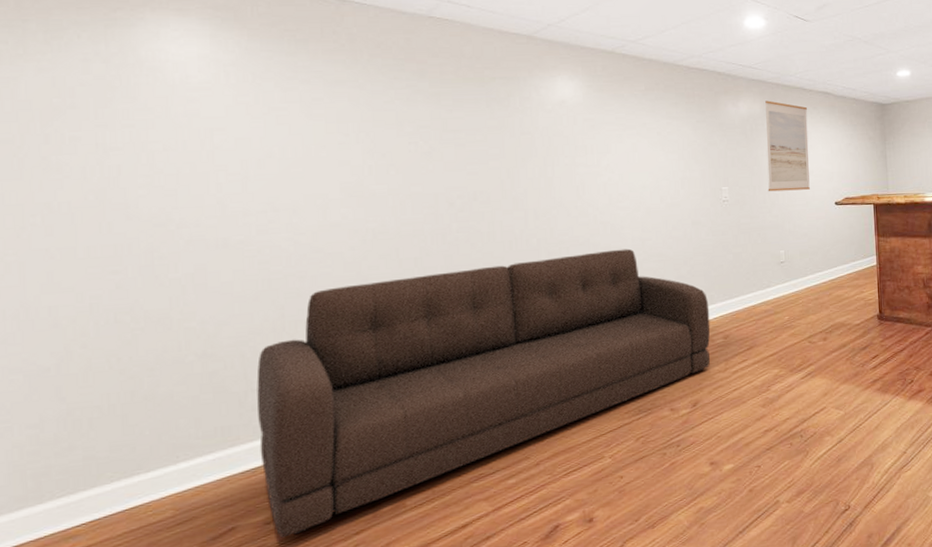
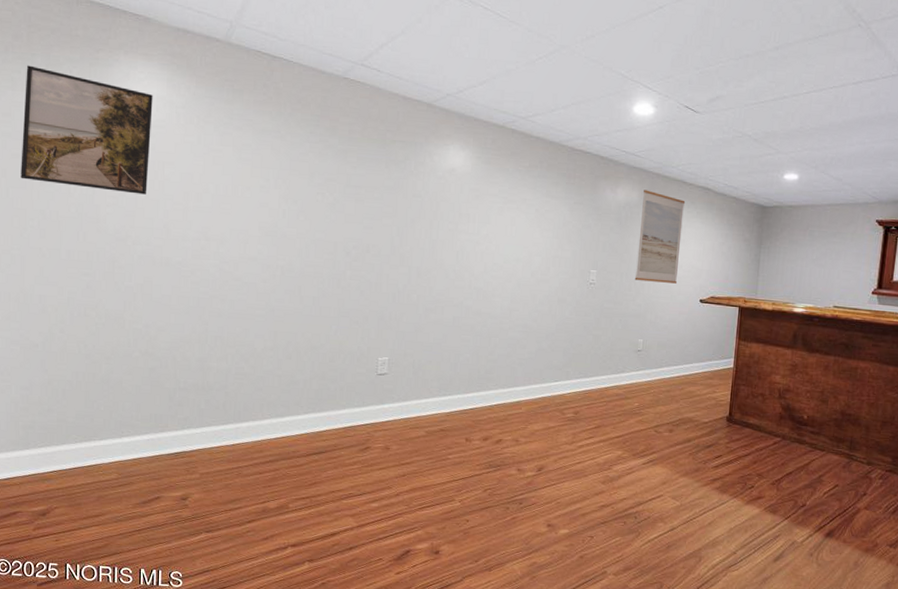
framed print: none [13,33,193,170] -> present [21,65,153,195]
sofa: present [256,248,711,538] -> none [182,312,565,513]

